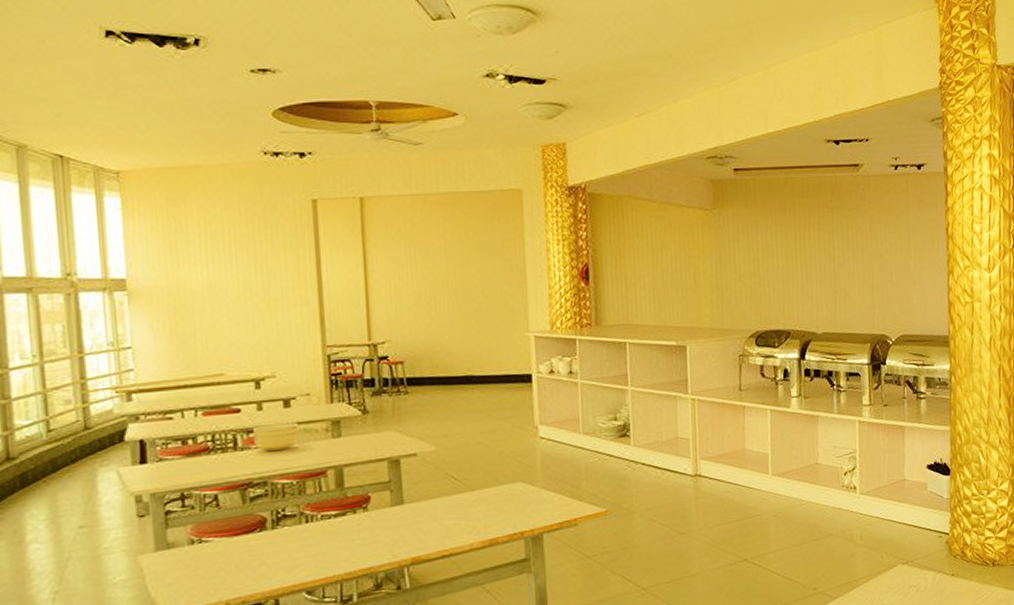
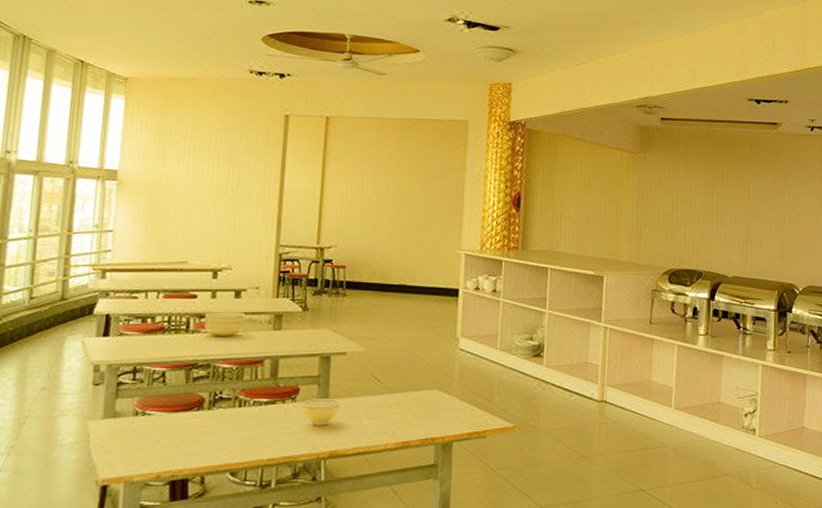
bowl: none [376,503,418,534] -> present [303,399,341,426]

